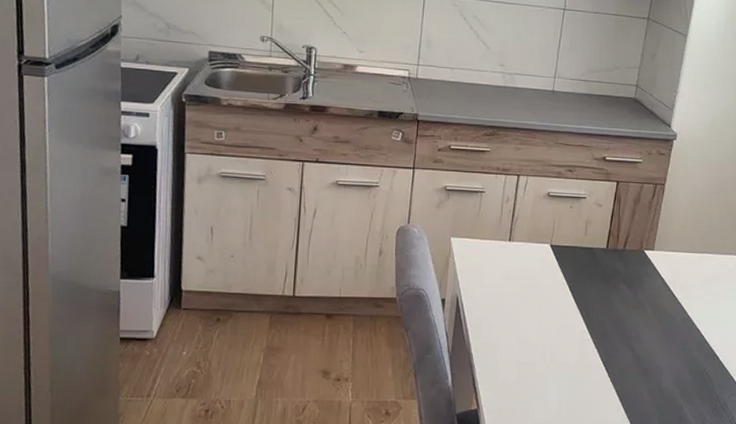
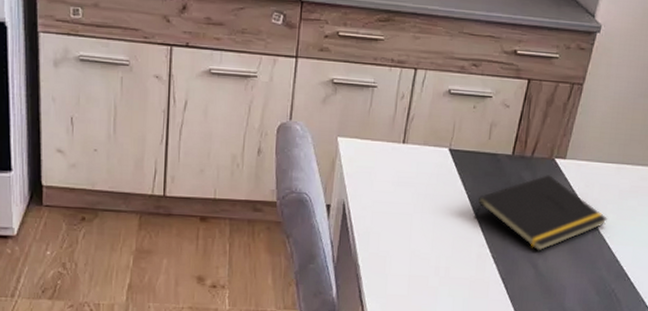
notepad: none [575,265,694,335] -> present [473,175,607,251]

